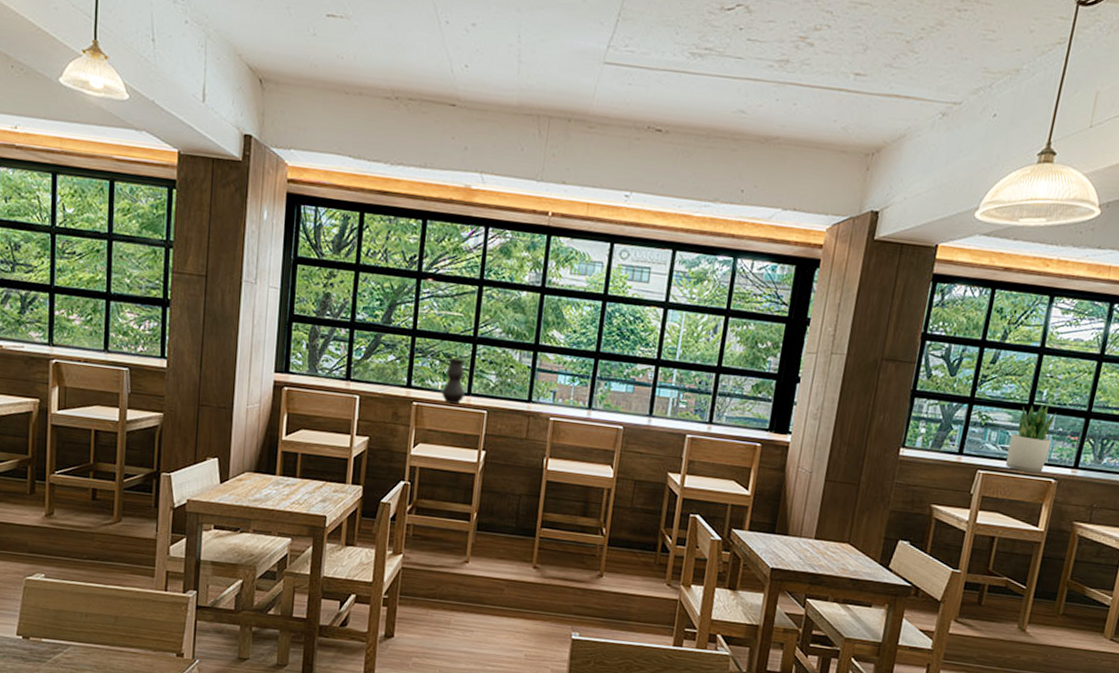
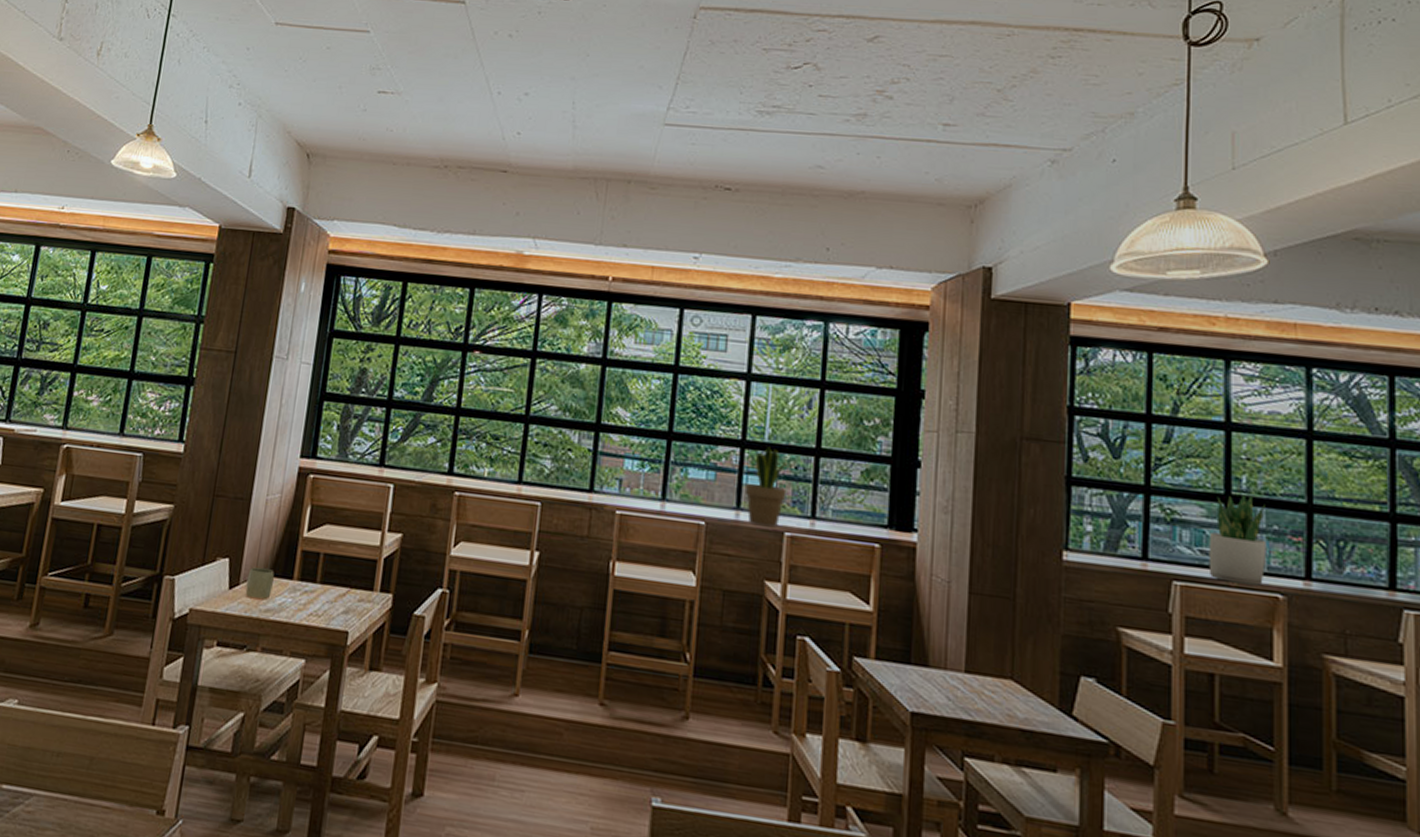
mug: none [235,465,259,492] -> present [245,567,275,600]
vase: present [441,357,467,405] -> none [487,439,517,495]
potted plant: none [657,365,698,431] -> present [744,446,794,528]

